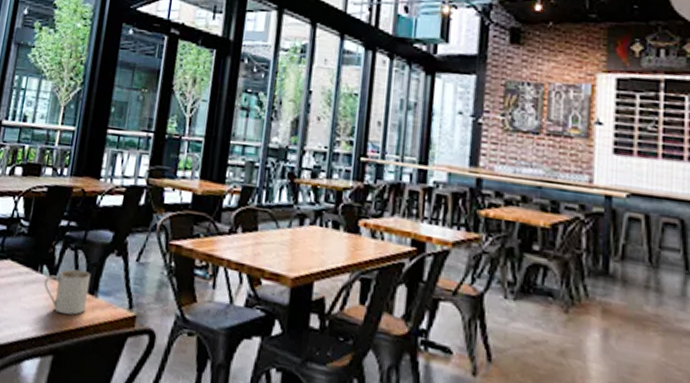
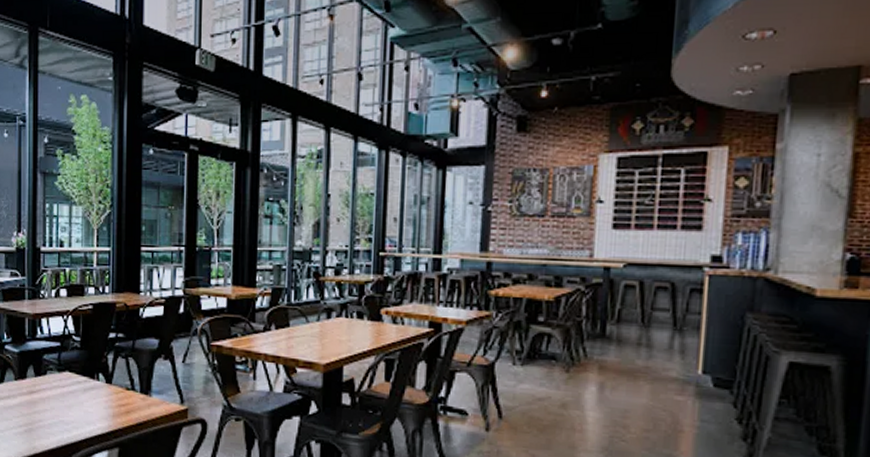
mug: present [44,269,91,315] -> none [102,374,143,413]

